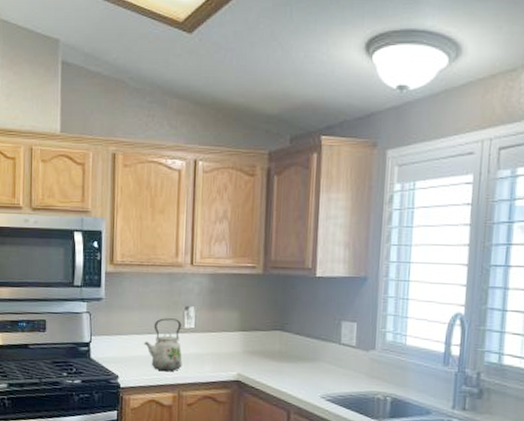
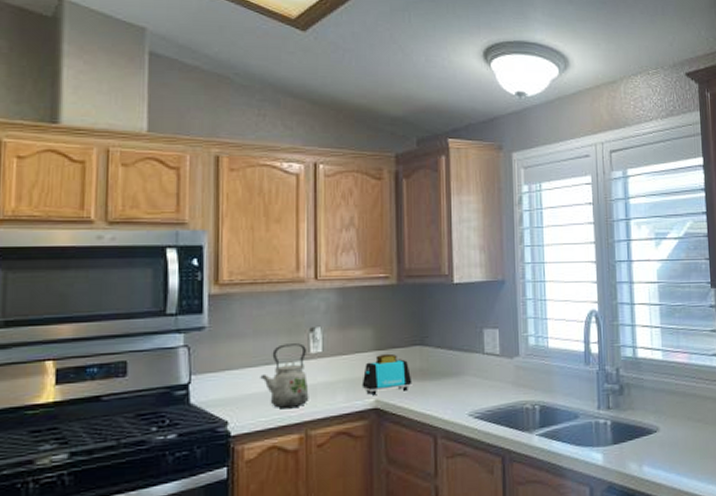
toaster: none [226,334,271,370] -> present [362,353,412,396]

